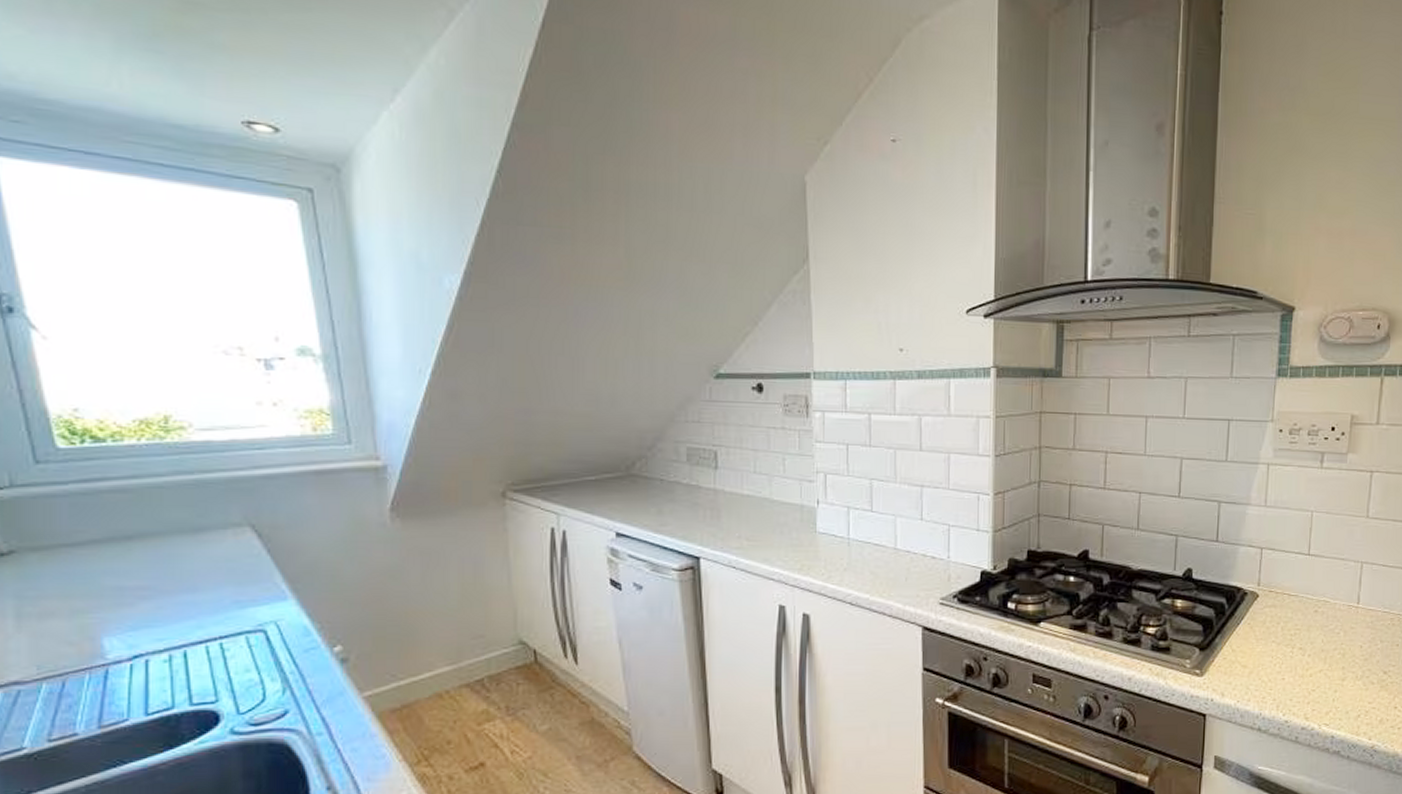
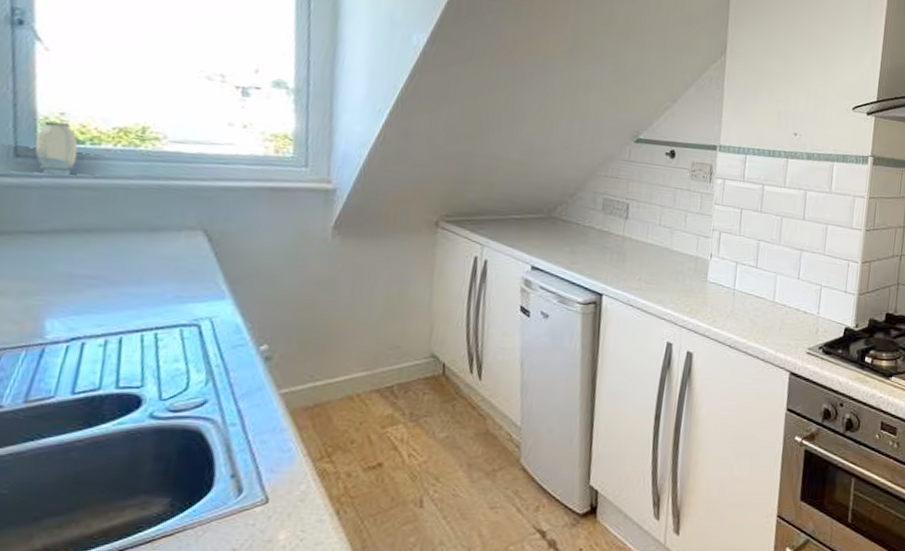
vase: none [54,420,100,480] -> present [34,121,79,176]

